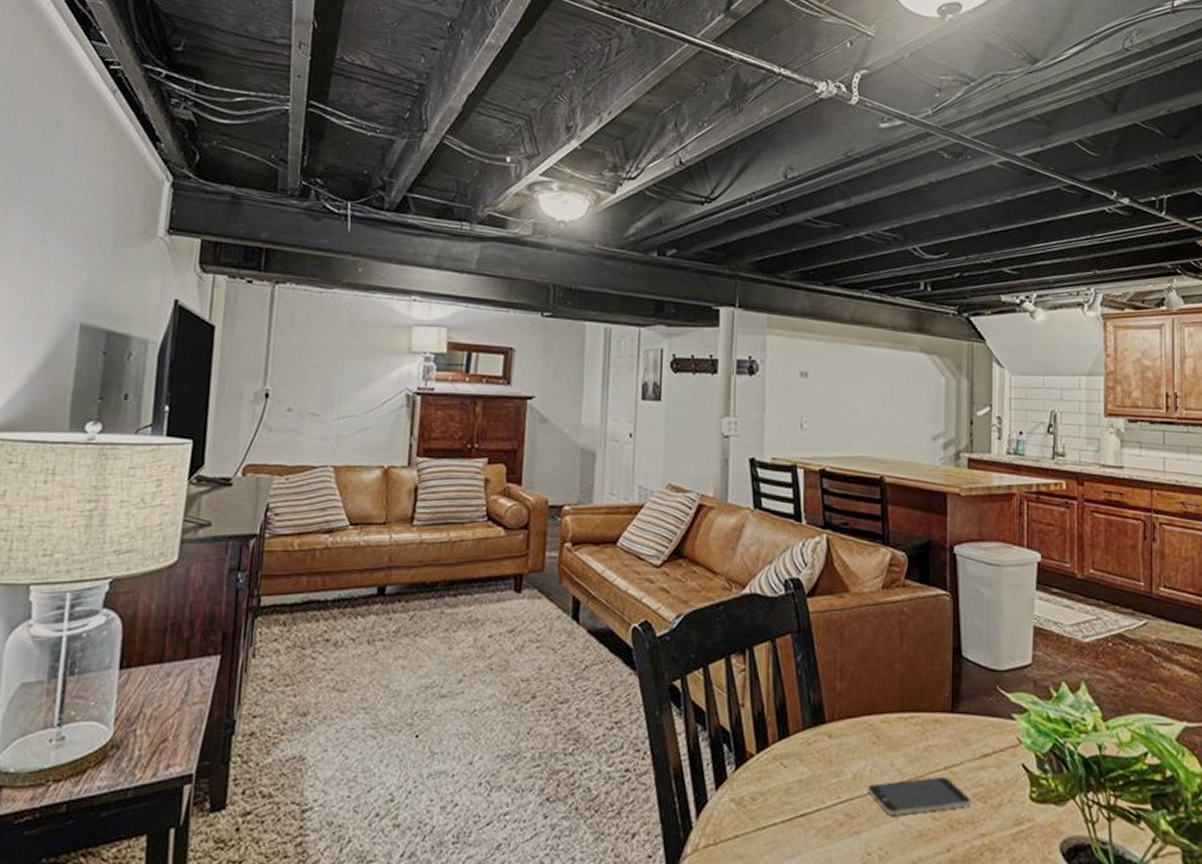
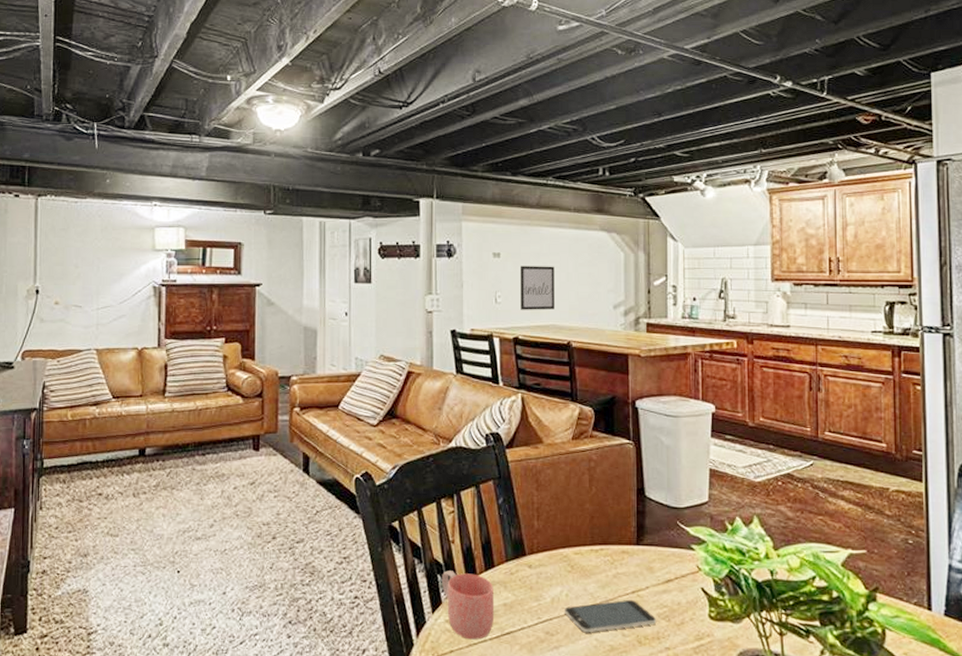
mug: none [728,739,788,823] -> present [442,571,495,640]
wall art: none [829,388,868,440] -> present [521,266,554,310]

